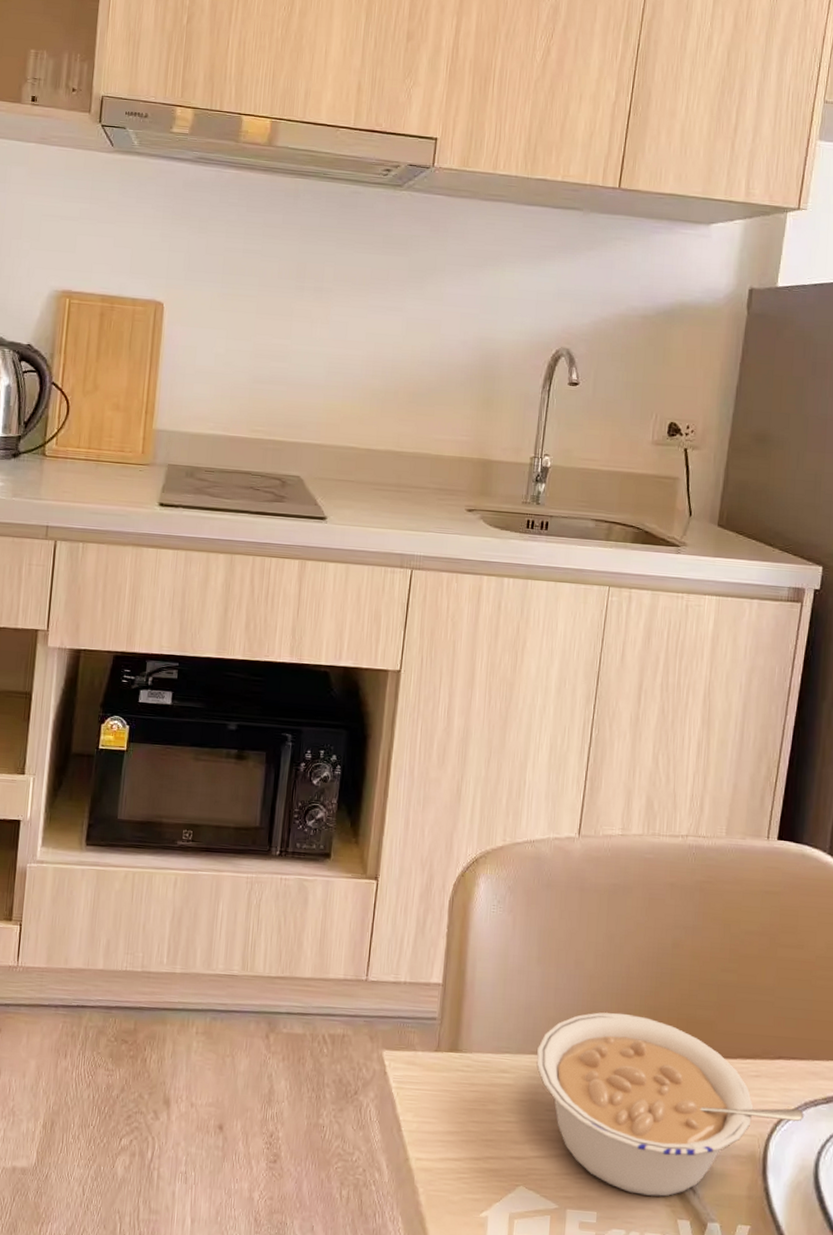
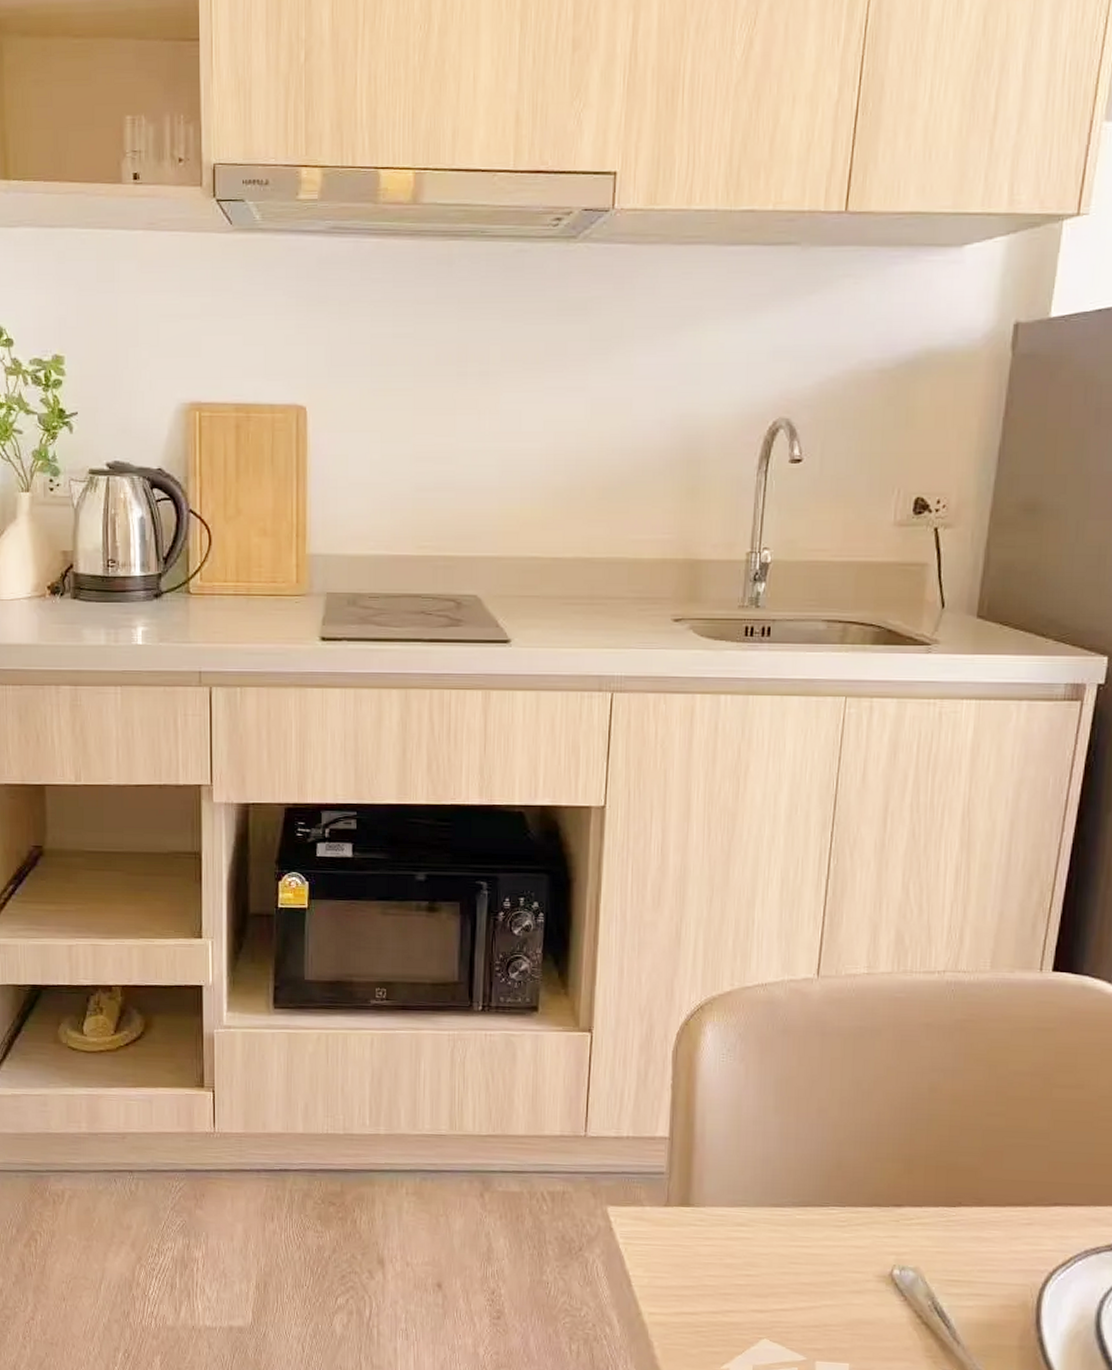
legume: present [536,1012,804,1197] -> none [776,1162,1084,1348]

